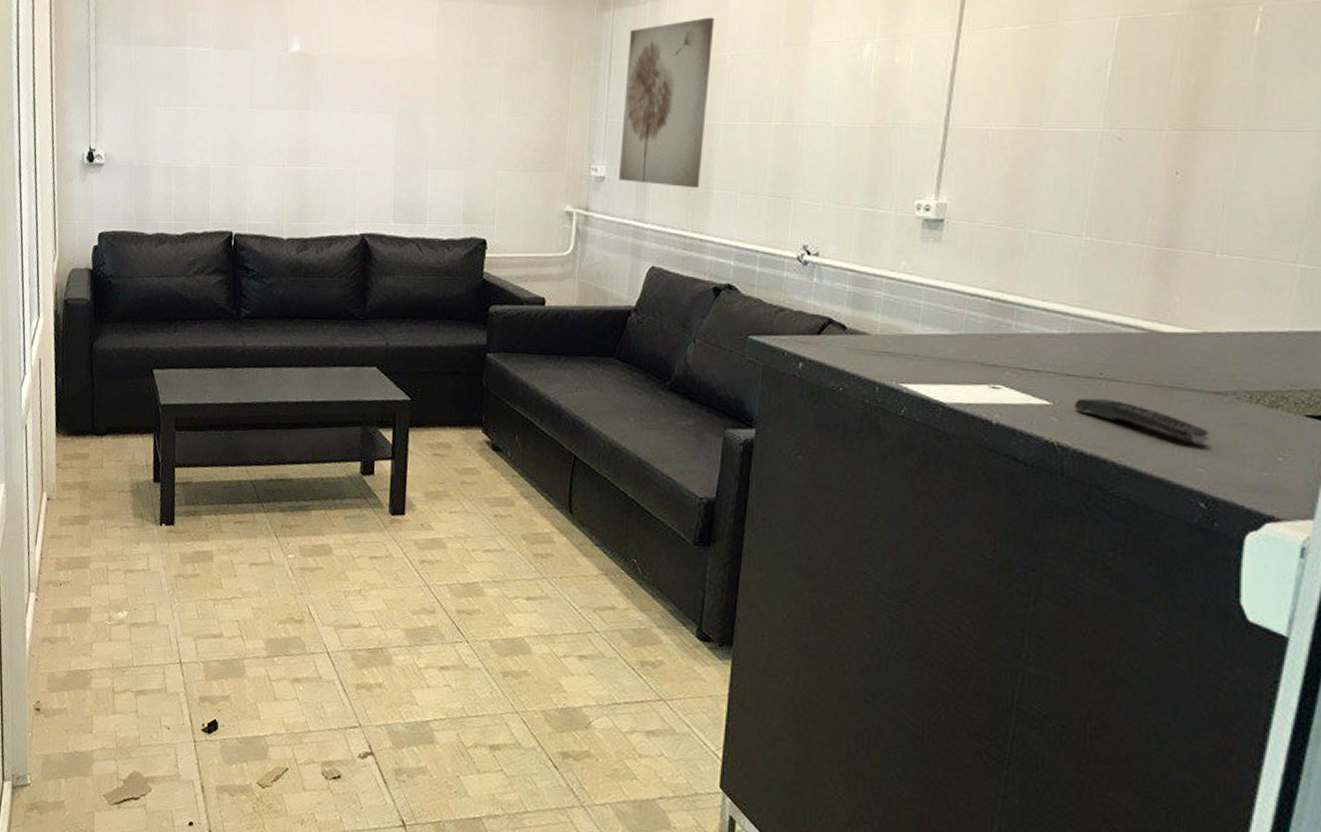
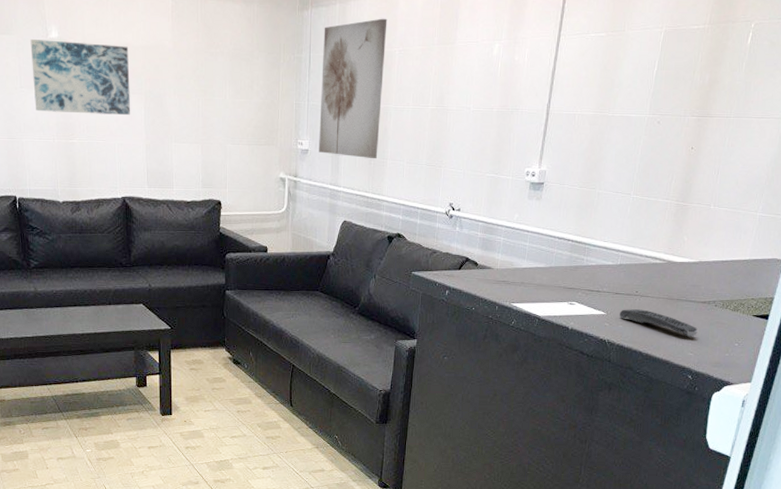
wall art: none [265,54,382,138] -> present [30,39,131,116]

